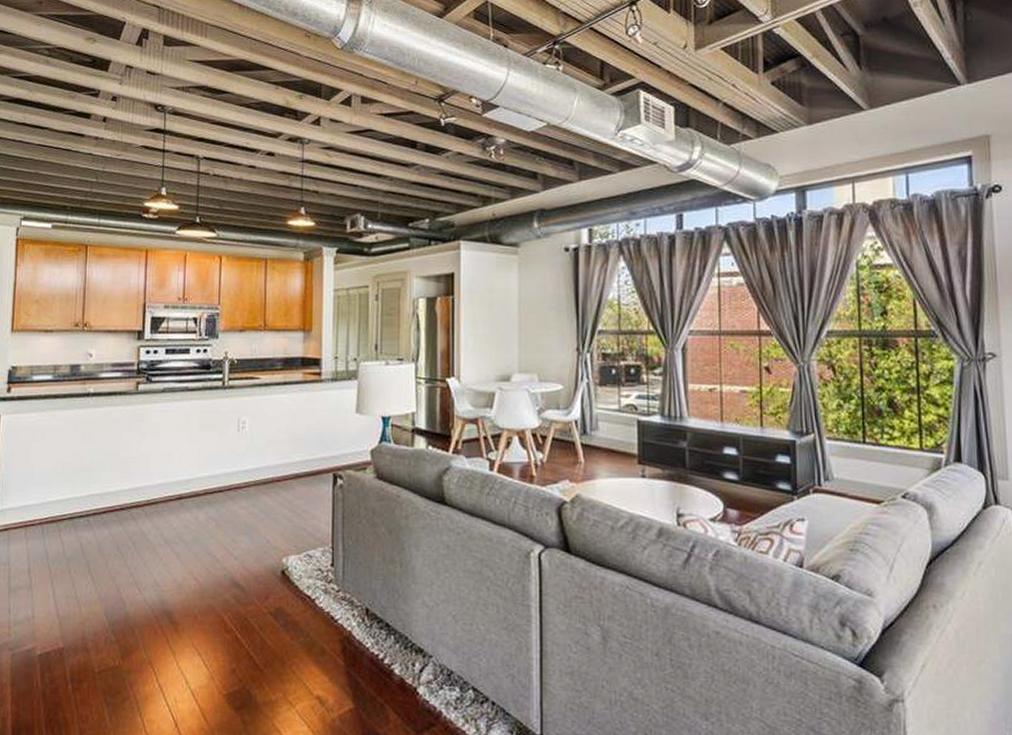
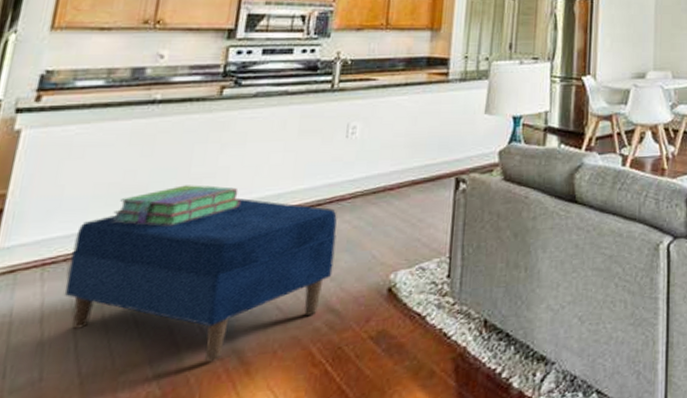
bench: none [42,482,236,618] -> present [64,198,337,362]
stack of books: none [68,467,159,501] -> present [112,185,241,226]

